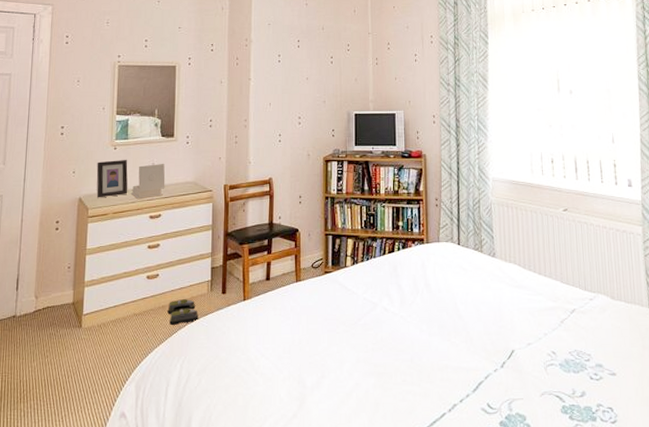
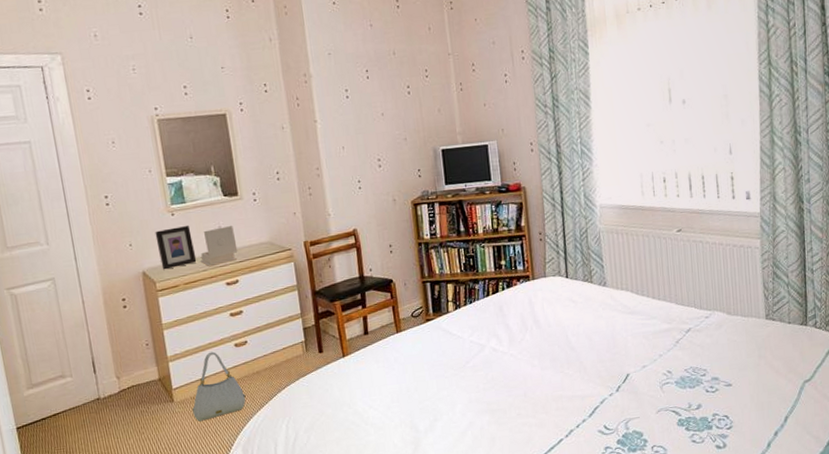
handbag: none [96,281,148,351] -> present [191,351,246,422]
slippers: present [167,299,198,325] -> none [262,362,297,389]

